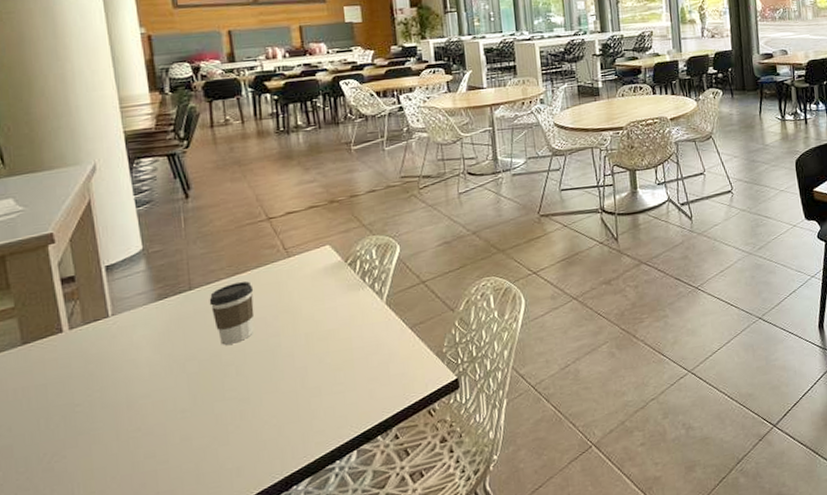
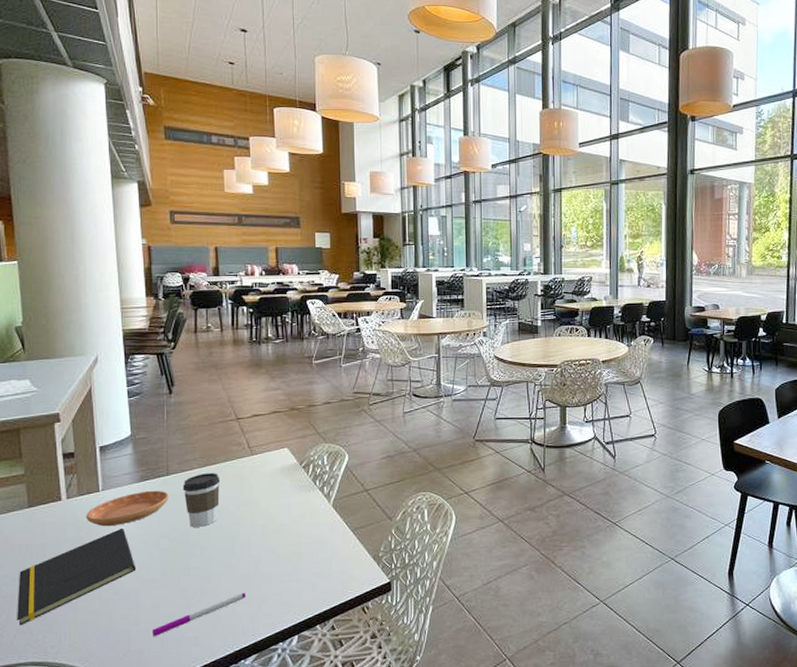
notepad: none [16,355,161,482] -> present [17,527,137,626]
saucer: none [94,307,194,356] -> present [86,490,169,527]
pen: none [184,410,294,474] -> present [152,592,246,637]

